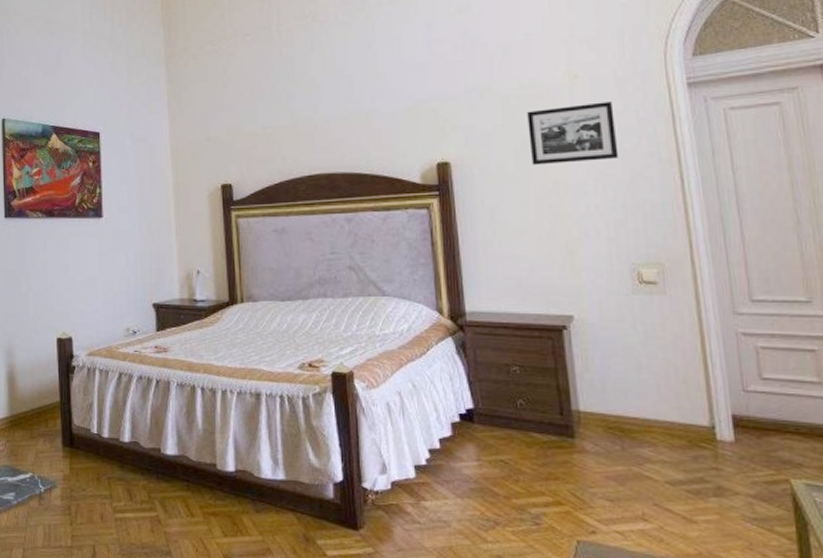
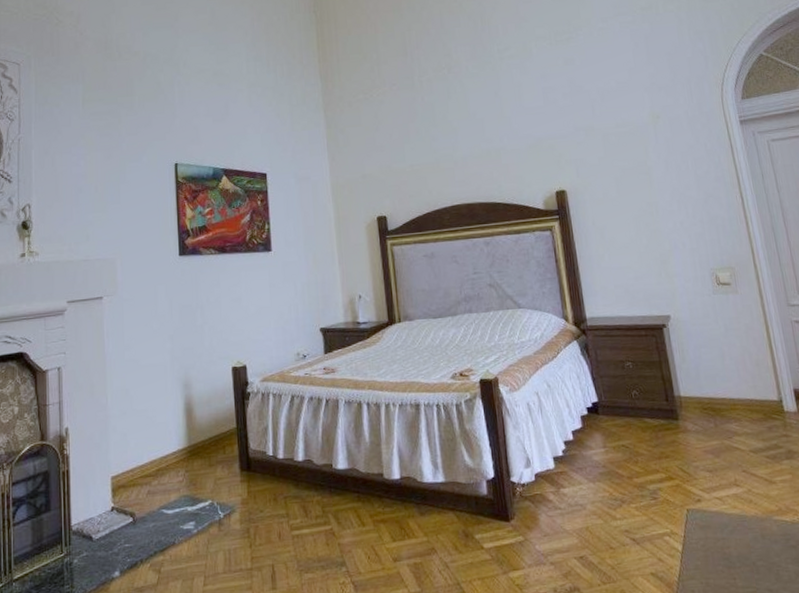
picture frame: present [527,102,619,166] -> none [623,137,695,191]

